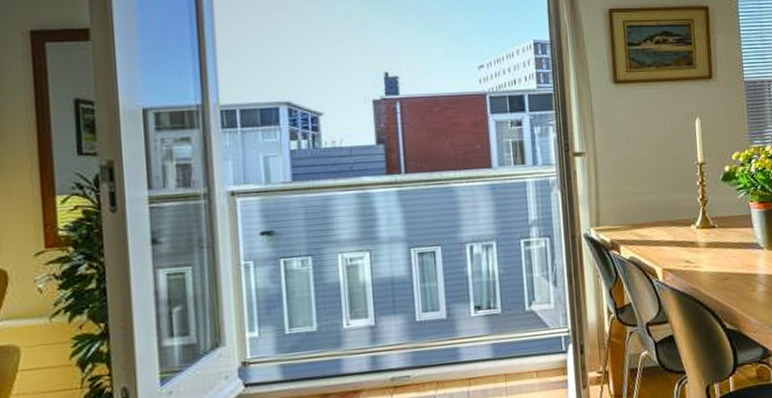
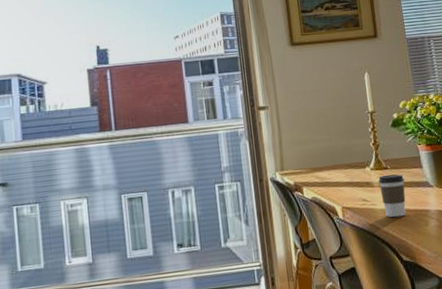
coffee cup: none [705,234,733,282] -> present [378,174,406,218]

